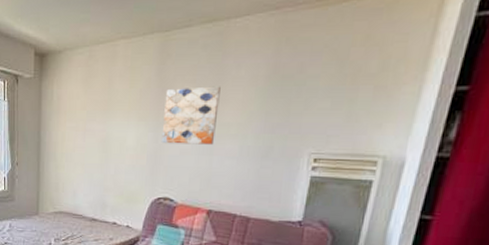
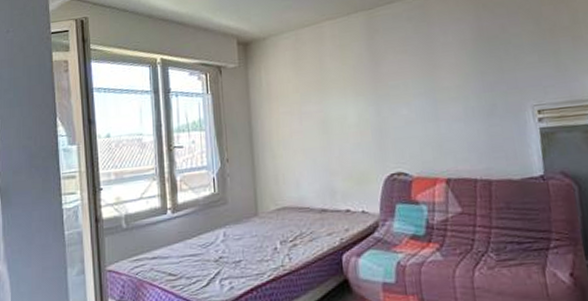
wall art: present [161,86,221,145] -> none [379,53,438,116]

